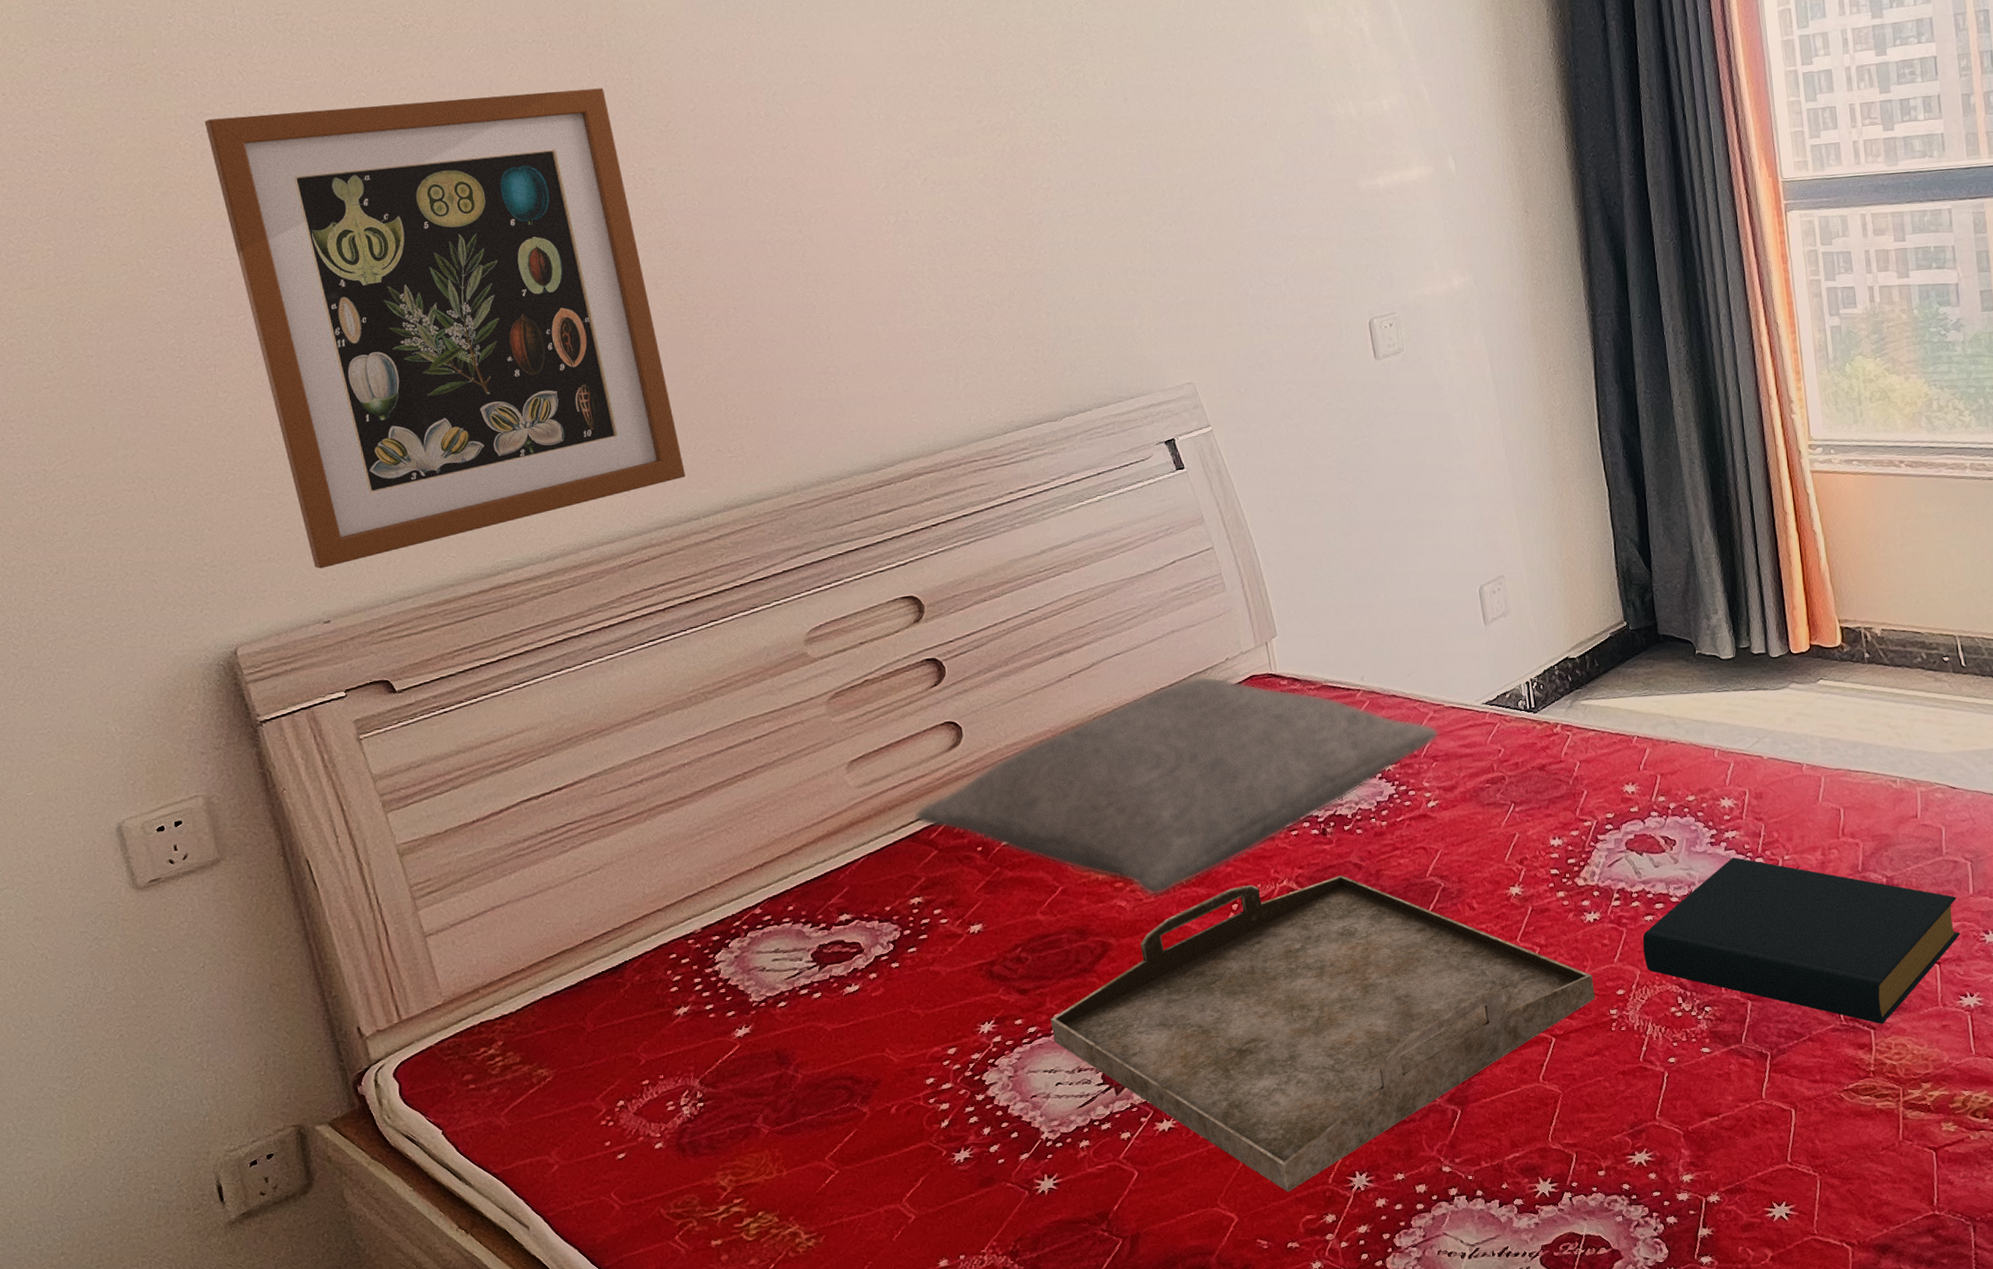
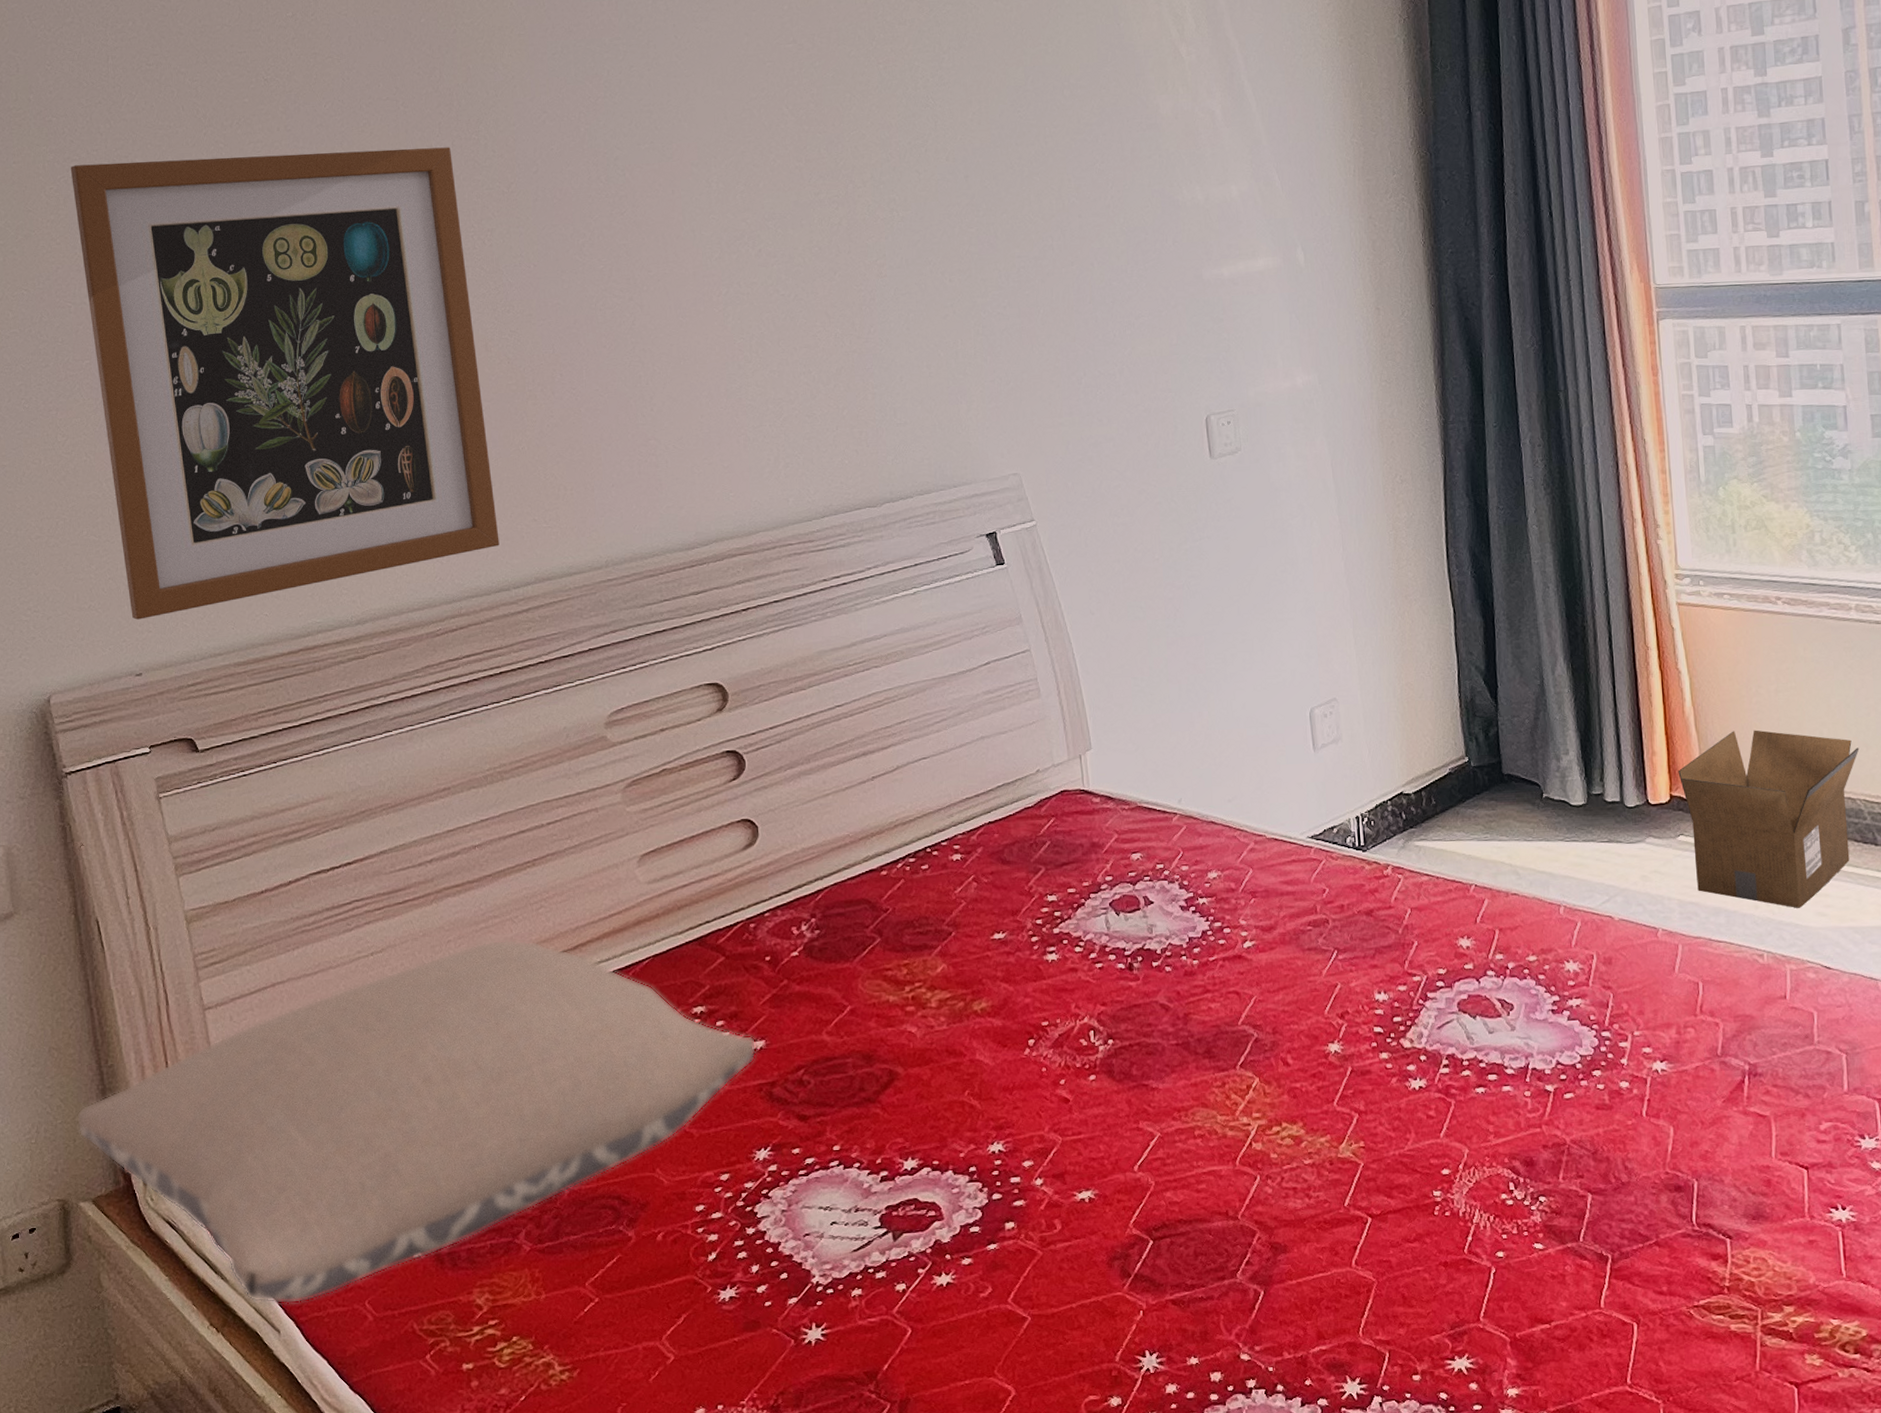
pillow: none [304,848,975,1204] -> present [76,939,757,1304]
pillow: present [914,676,1440,896] -> none [703,787,1260,1024]
serving tray: present [1050,875,1596,1193] -> none [829,1016,1418,1368]
hardback book: present [1642,857,1960,1024] -> none [1472,1029,1832,1233]
cardboard box: none [1816,581,1977,738] -> present [1678,730,1859,908]

